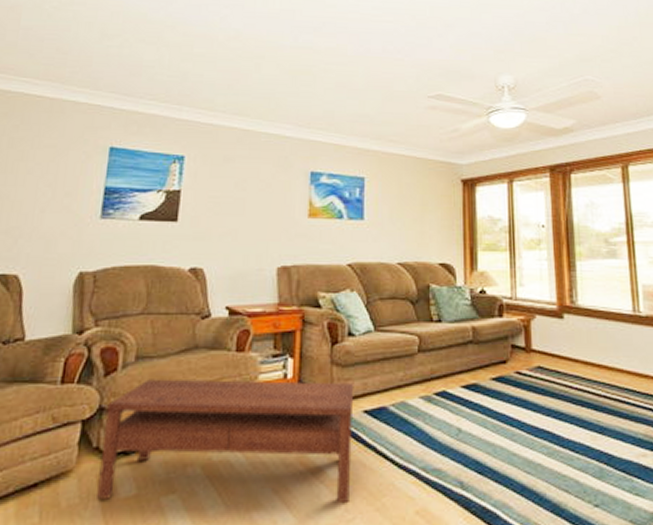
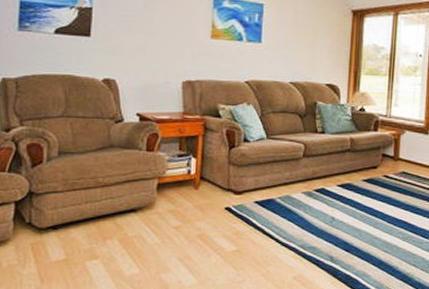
coffee table: present [97,379,354,503] -> none [32,170,248,269]

